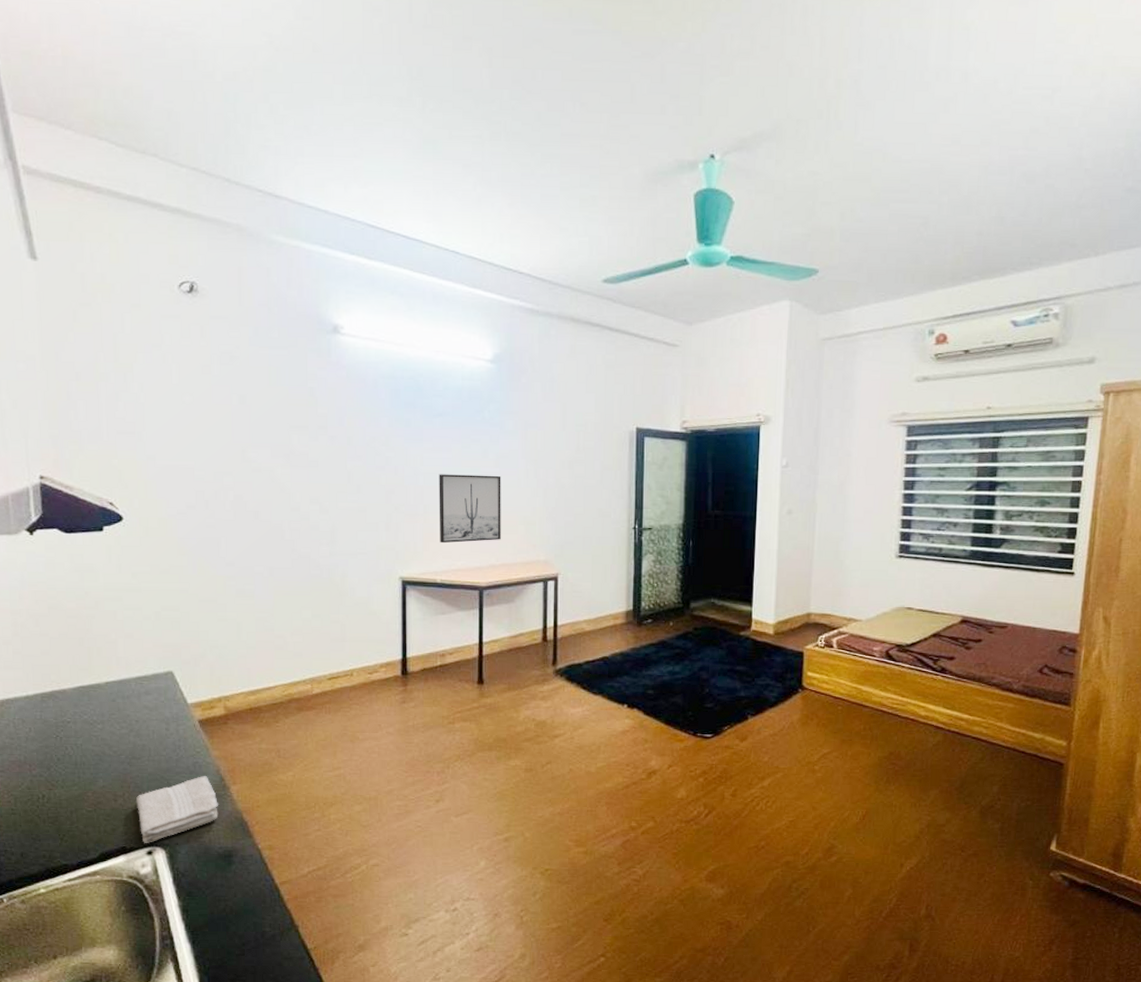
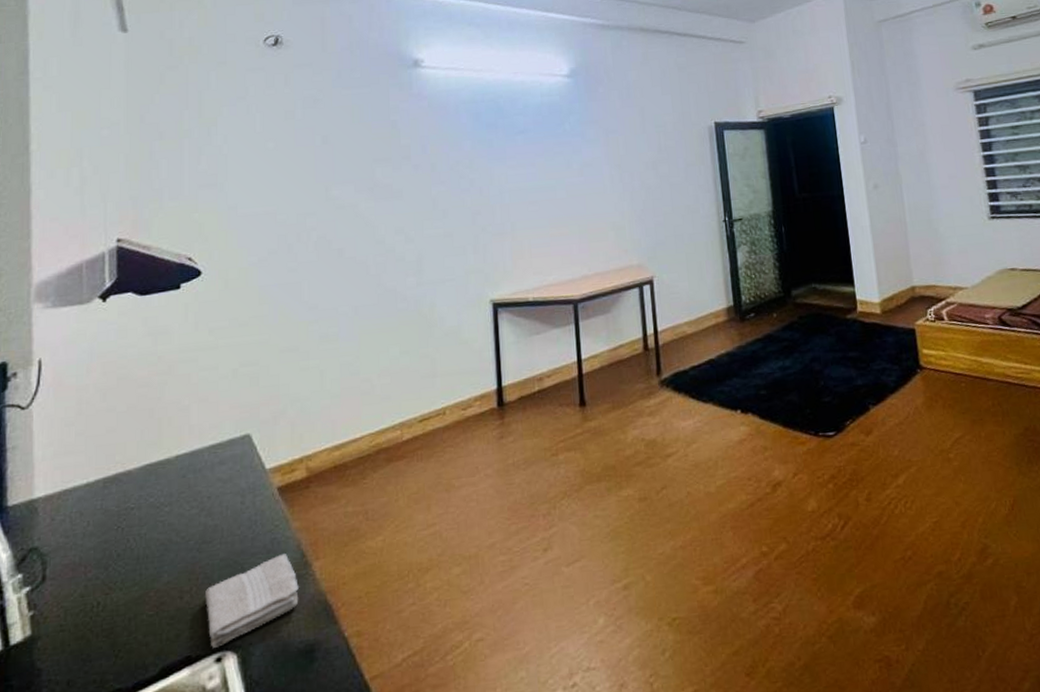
wall art: present [439,474,501,544] -> none [524,184,592,260]

